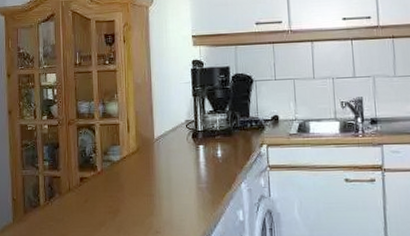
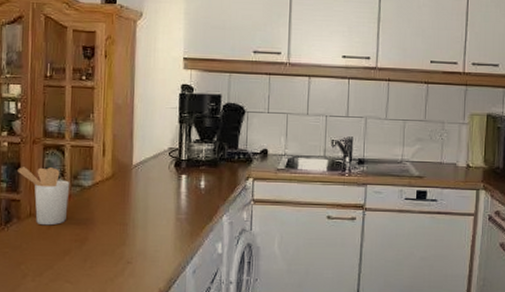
utensil holder: none [57,145,102,199] -> present [18,167,70,226]

